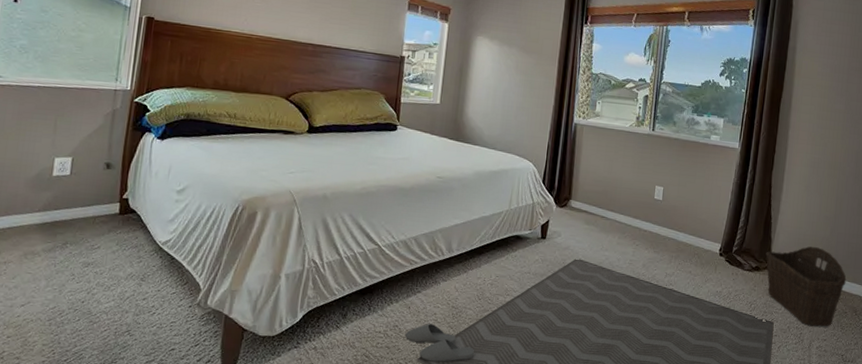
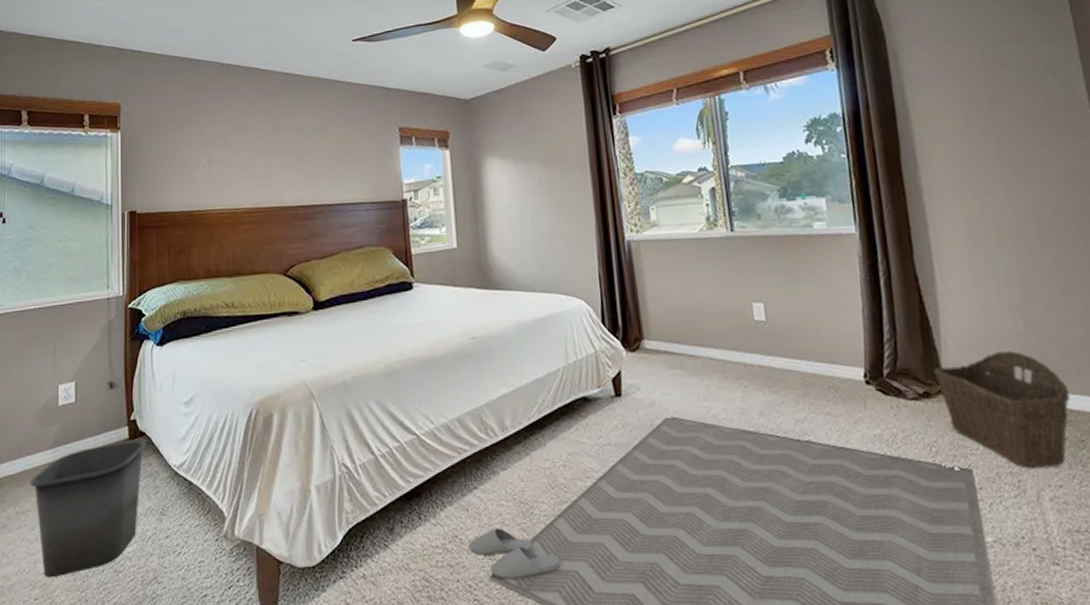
waste bin: none [15,215,135,320] -> present [30,440,146,577]

